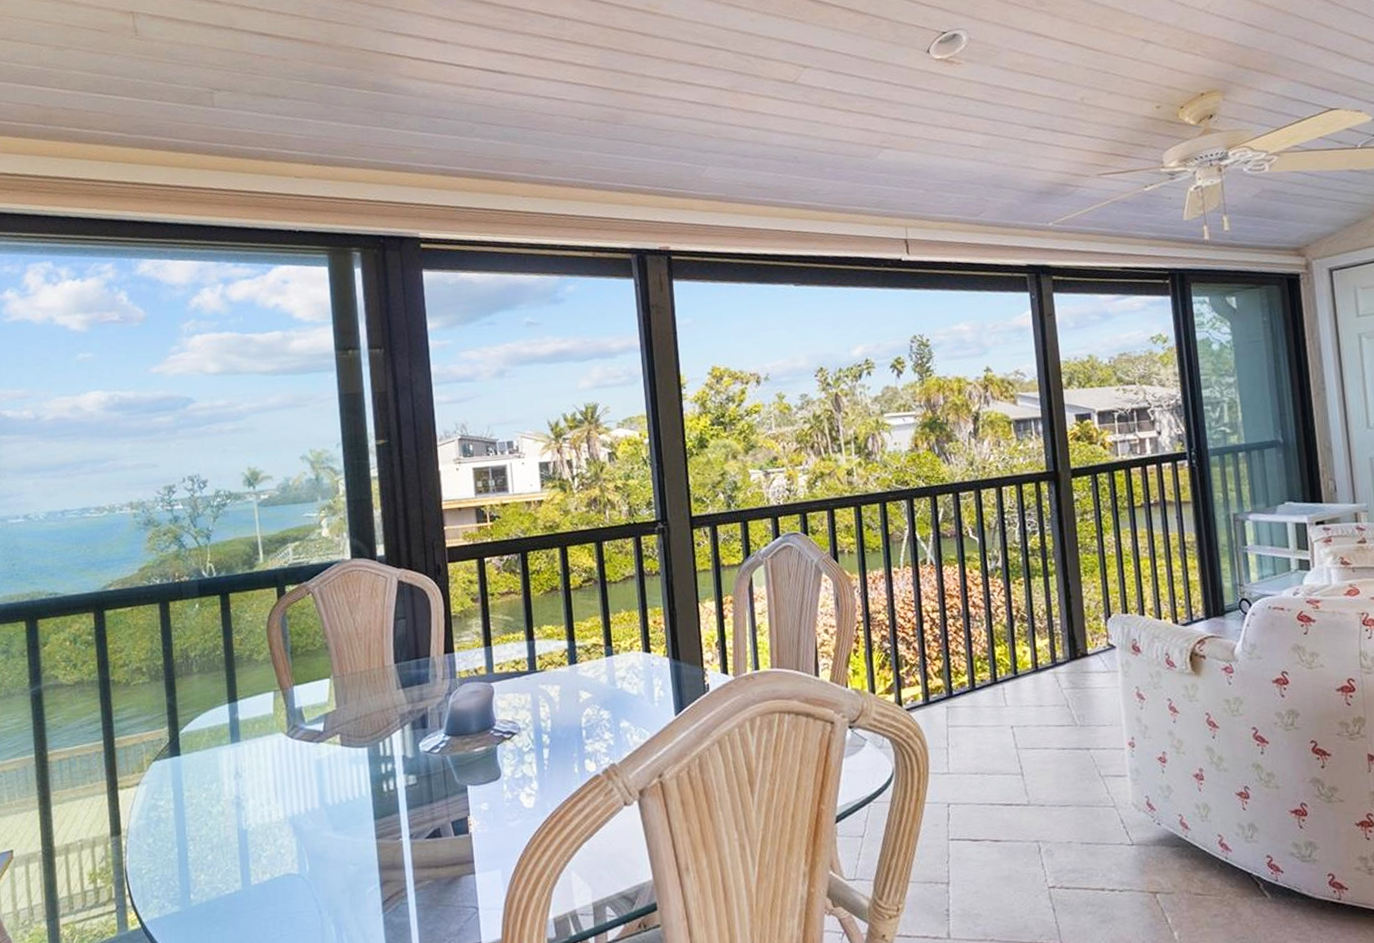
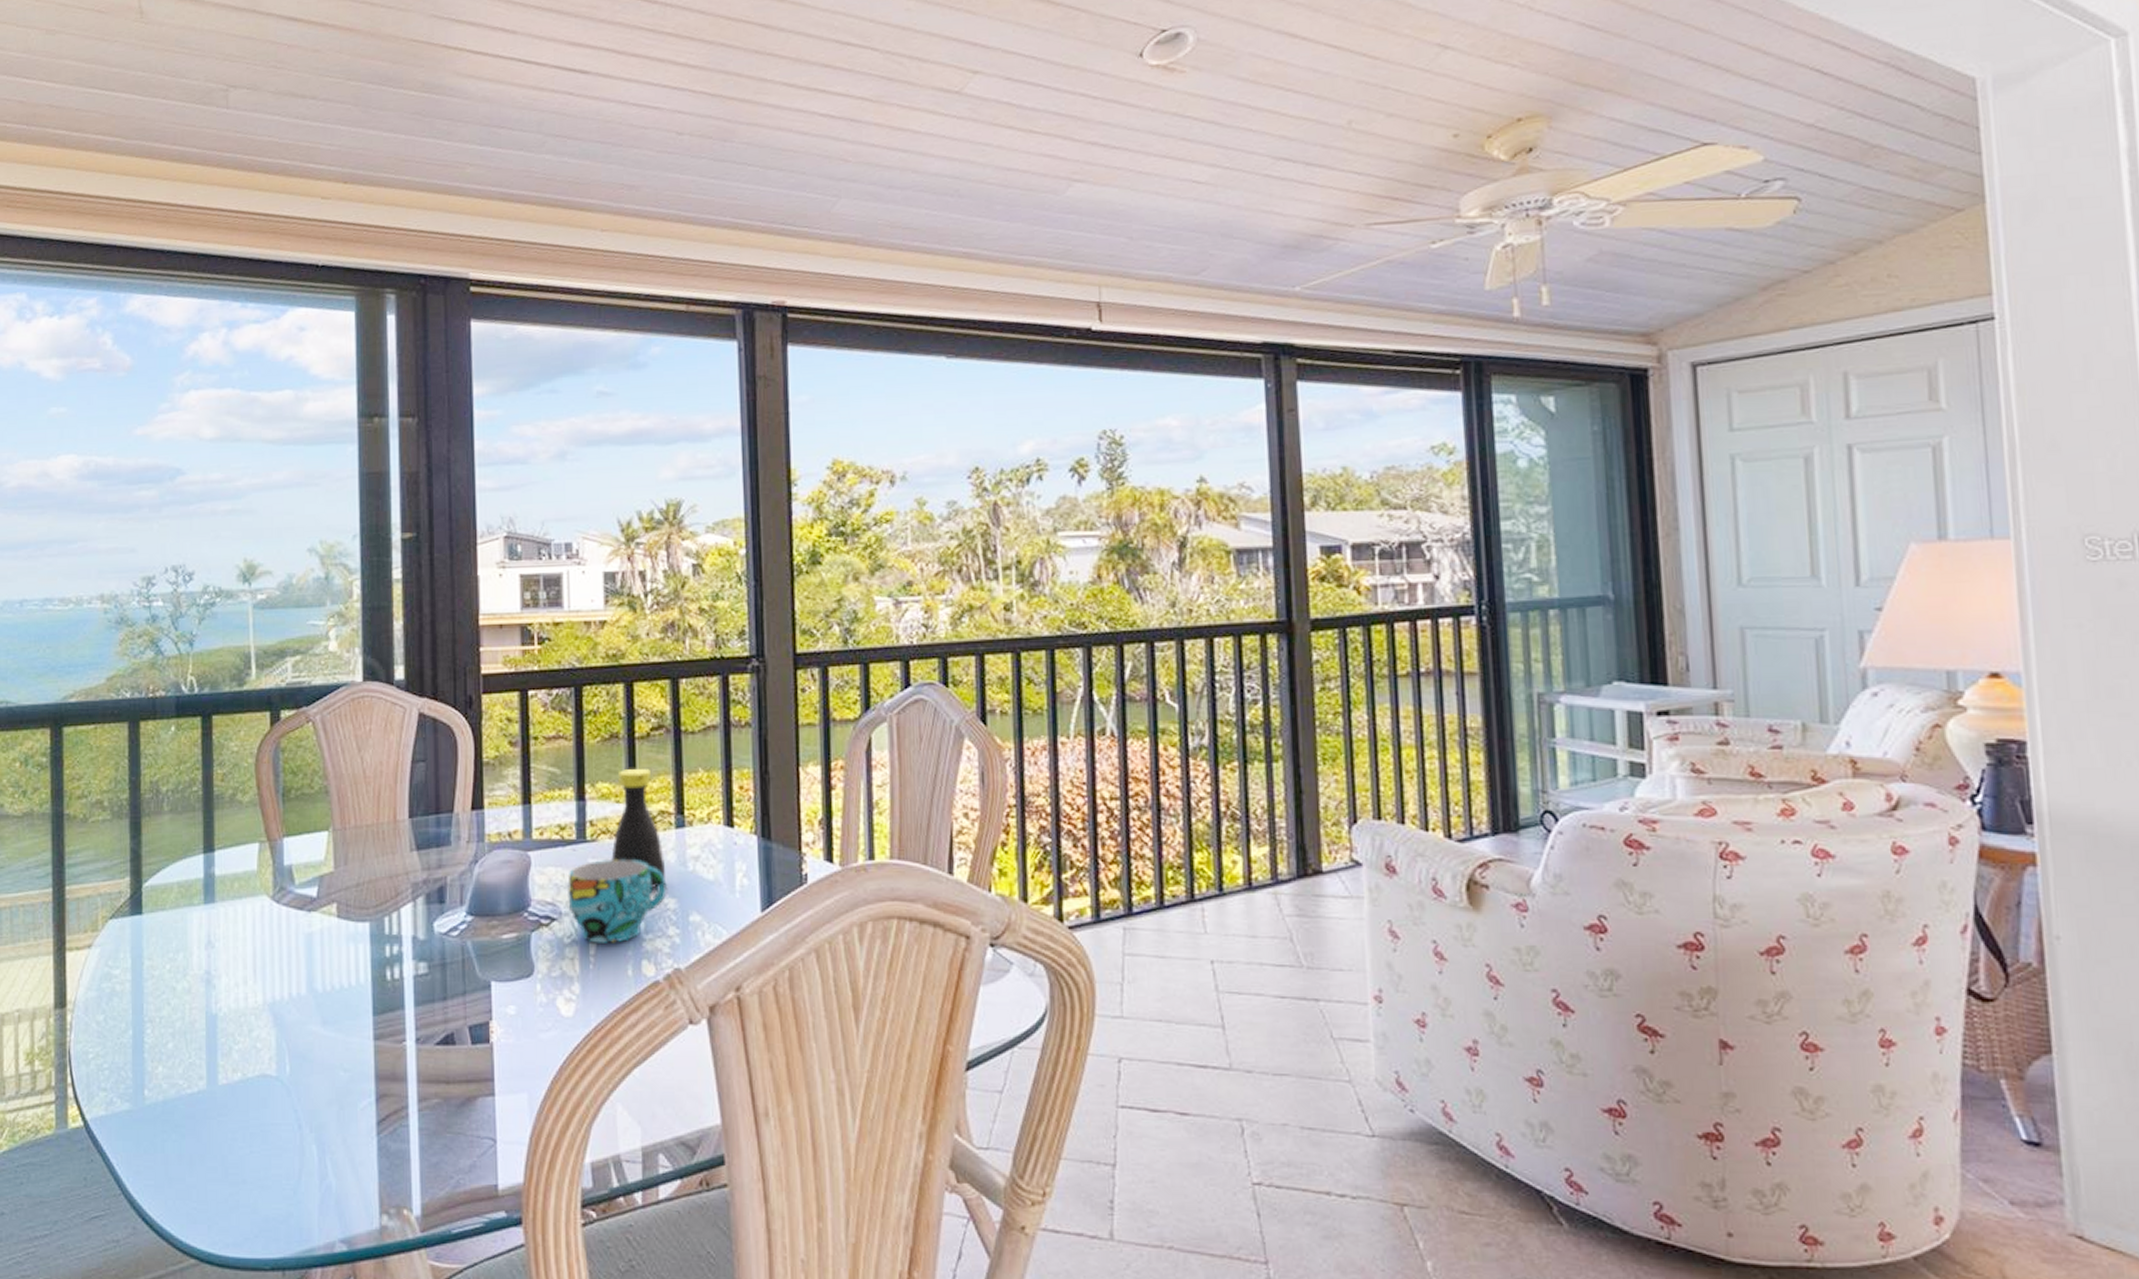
cup: none [524,683,602,750] -> present [568,858,667,943]
bottle: none [557,612,600,704] -> present [611,768,666,888]

